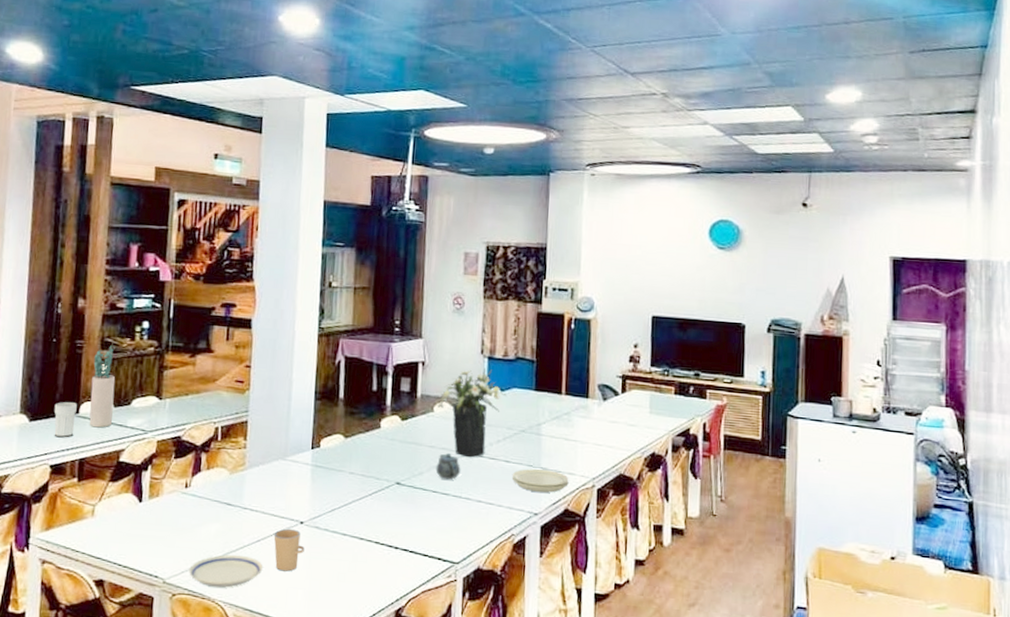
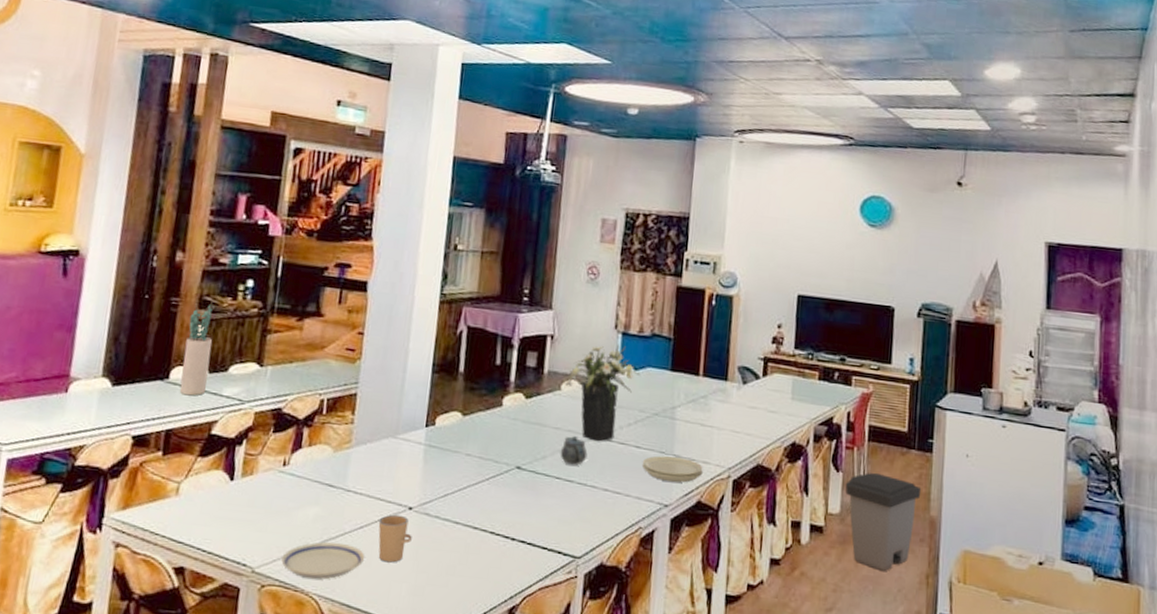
cup: present [54,402,77,438] -> none [139,365,168,406]
trash can: none [703,478,776,568] -> present [845,472,922,571]

